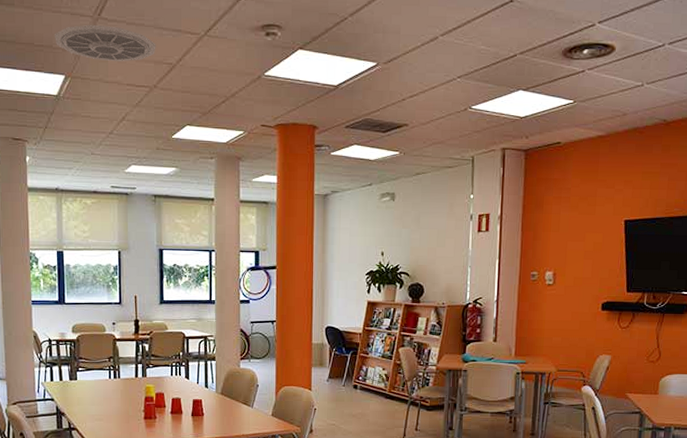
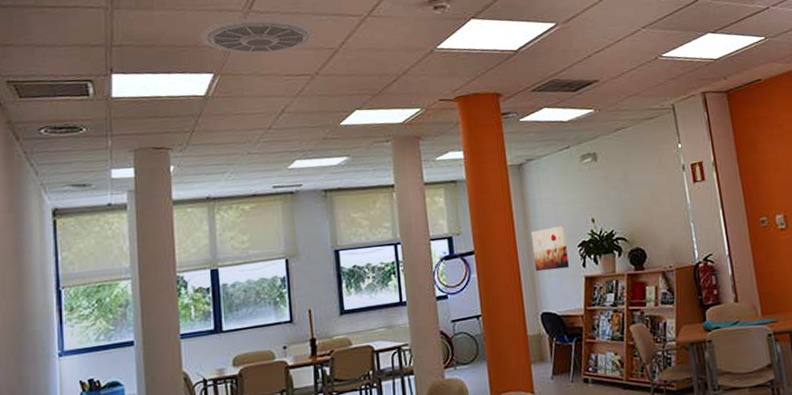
wall art: none [326,254,356,292] -> present [531,225,569,272]

